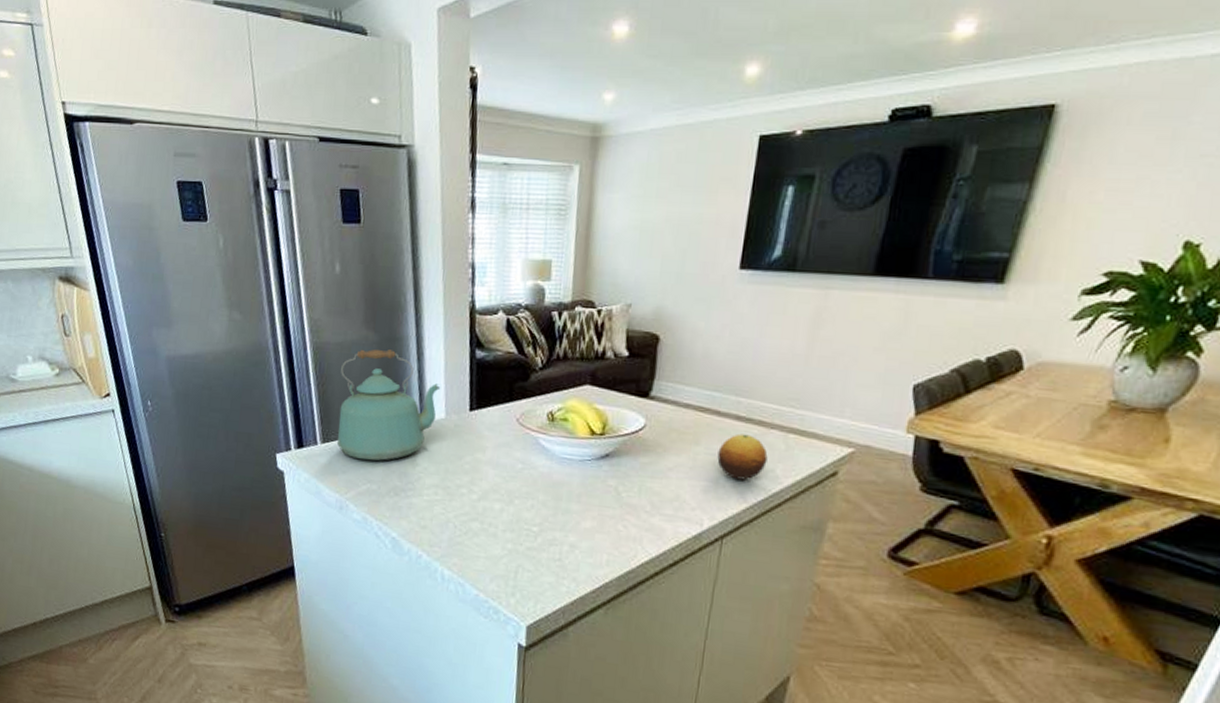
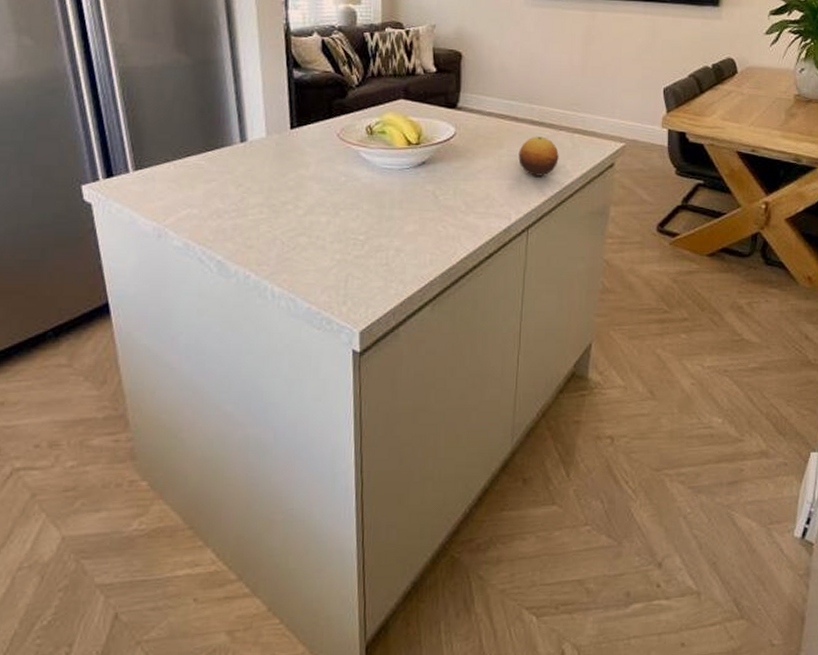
kettle: present [337,349,441,462] -> none [152,72,260,185]

